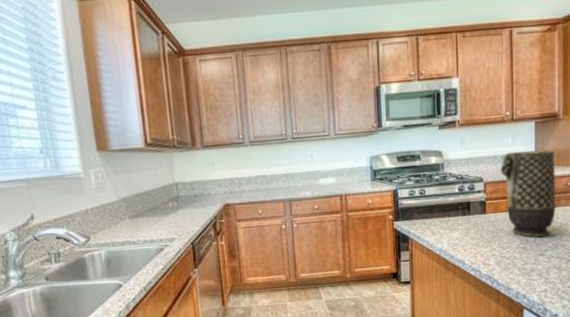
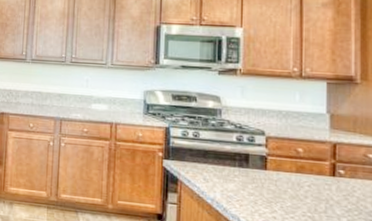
vase: present [500,150,556,237] -> none [285,109,352,210]

